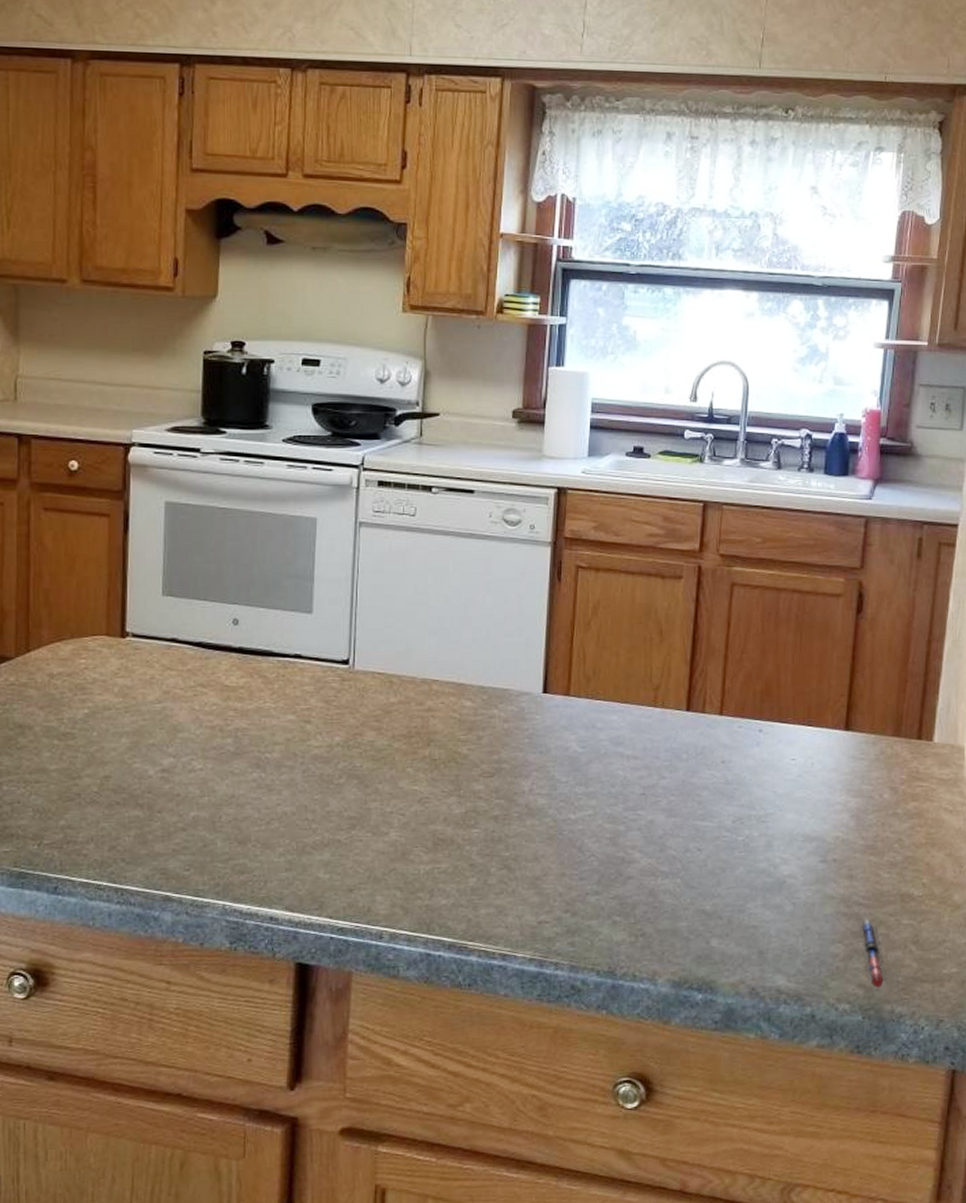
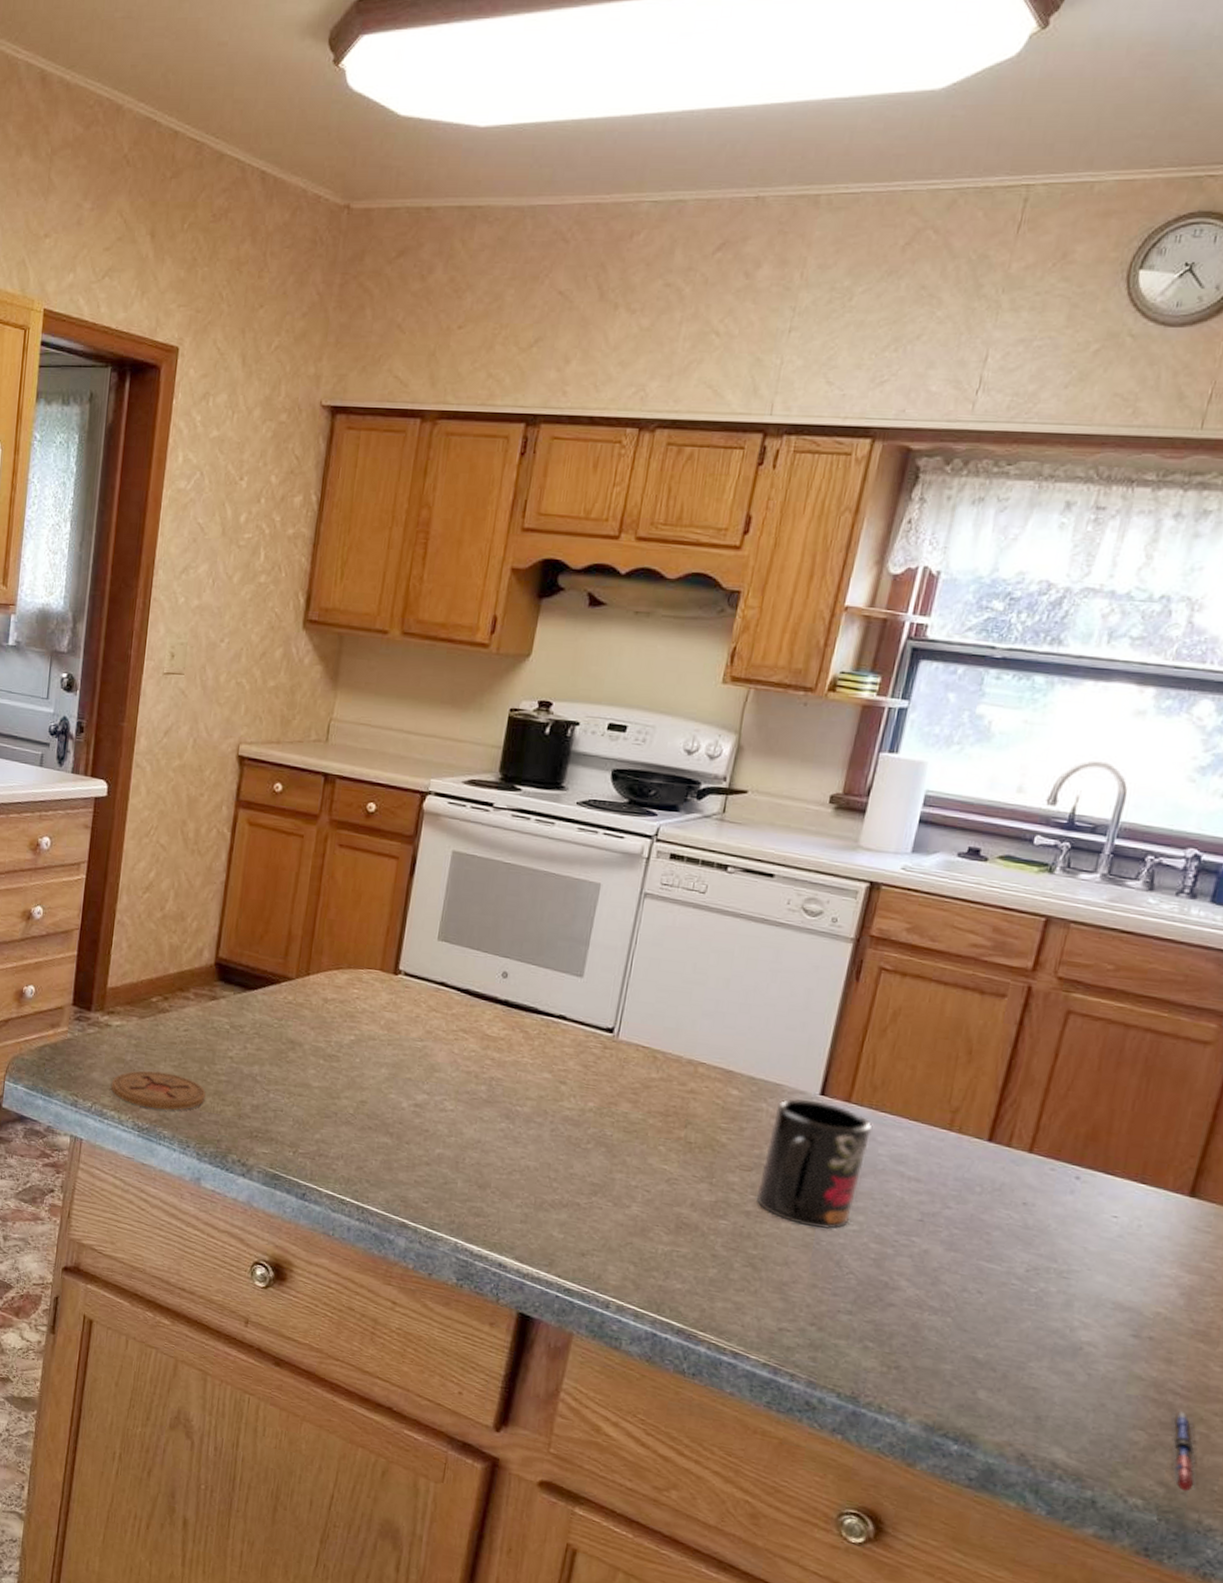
mug: none [501,699,591,820] -> present [756,1098,873,1230]

